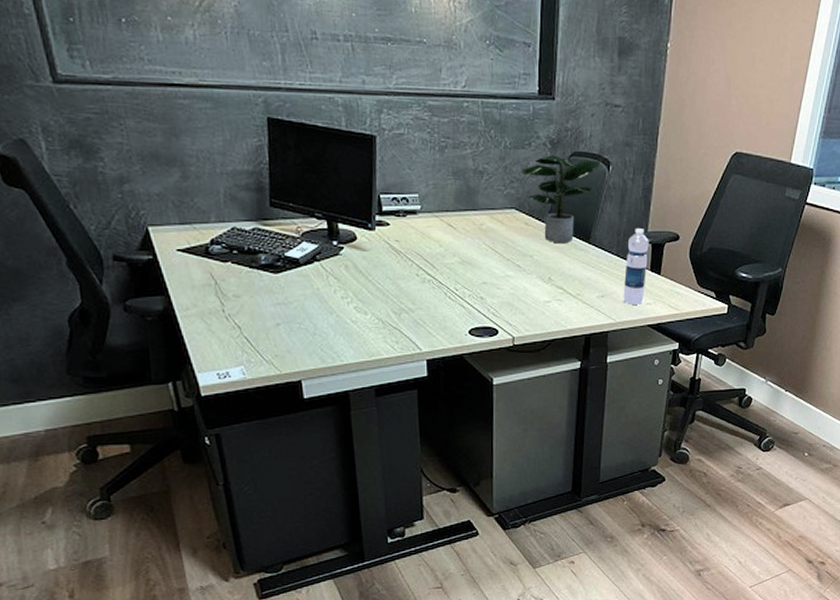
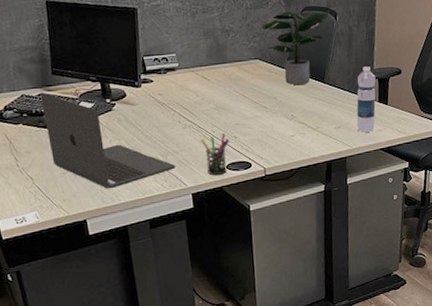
laptop: none [254,228,409,347] -> present [40,93,175,189]
pen holder: none [441,292,475,340] -> present [201,133,230,175]

